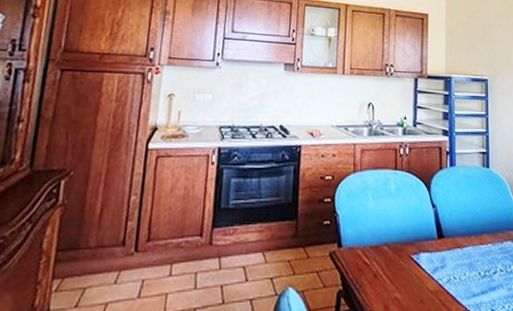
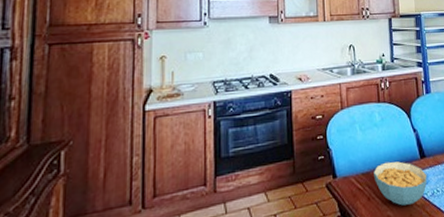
cereal bowl: none [383,237,444,289] -> present [374,161,428,206]

